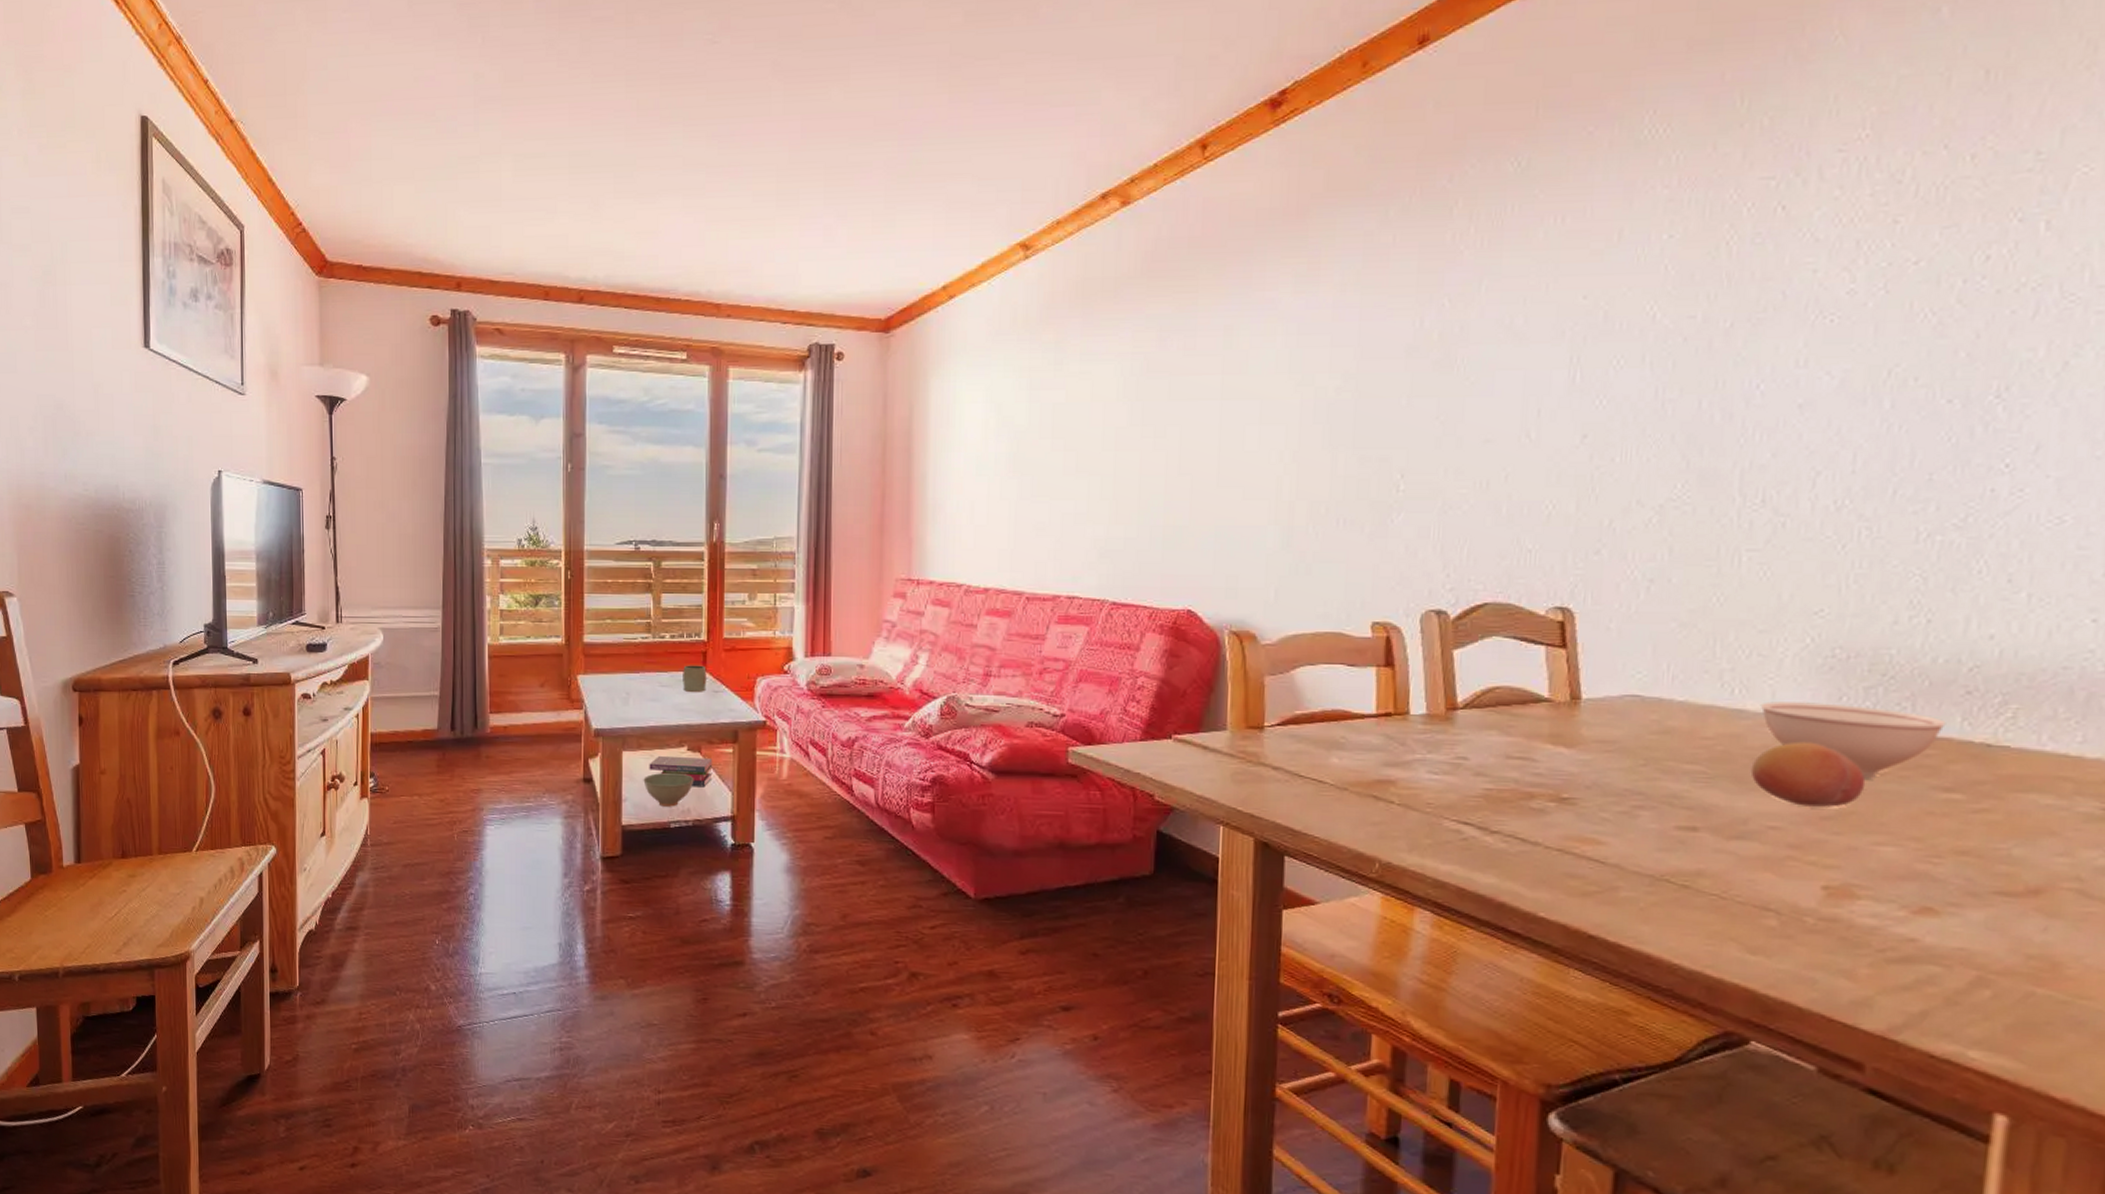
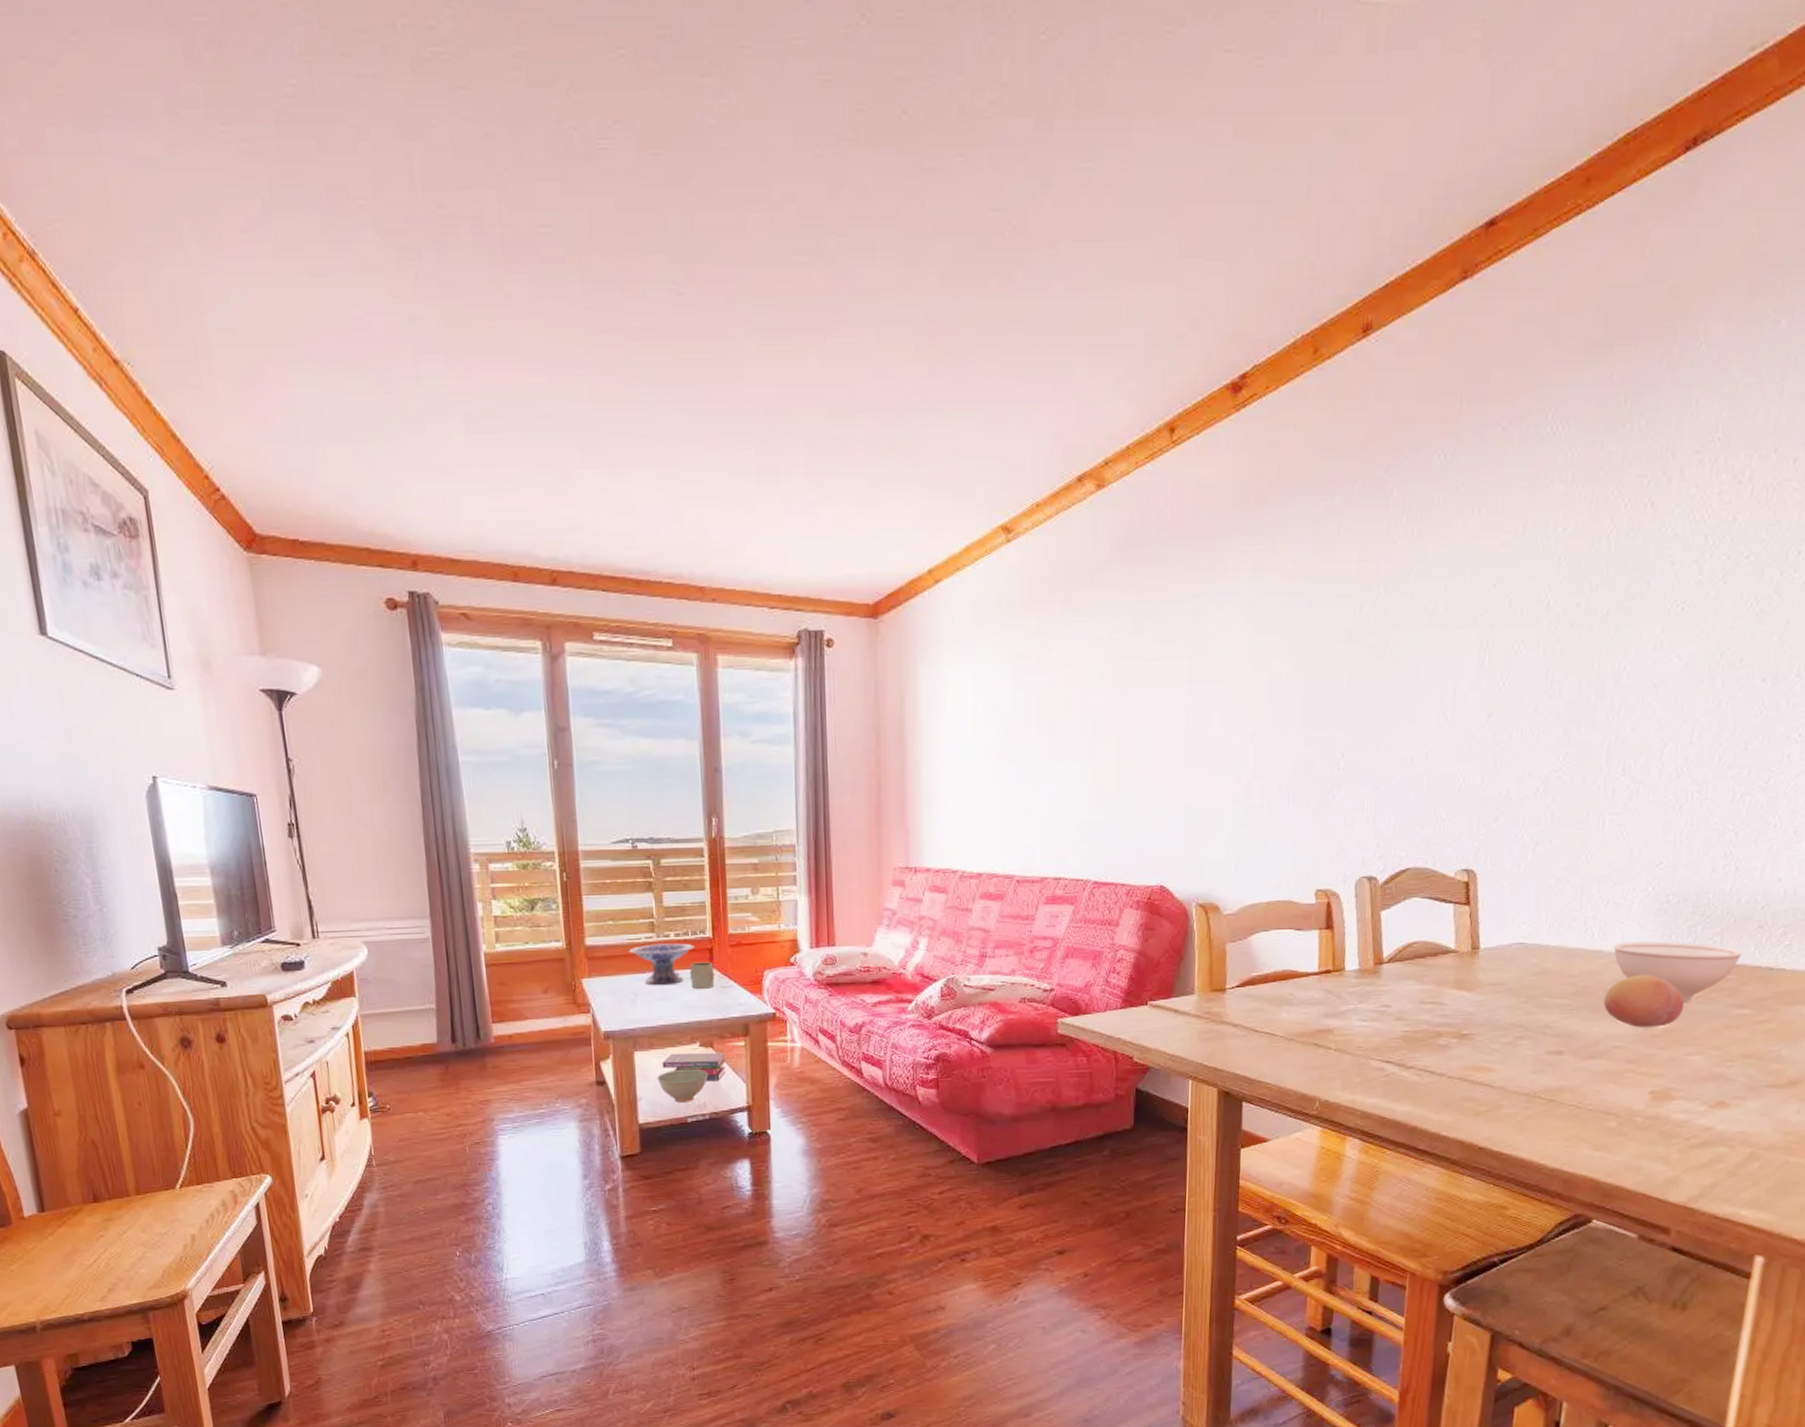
decorative bowl: none [624,644,689,687] -> present [629,943,694,986]

